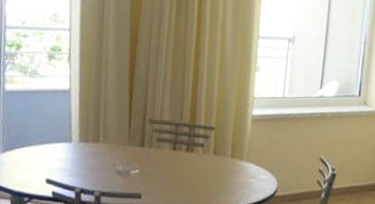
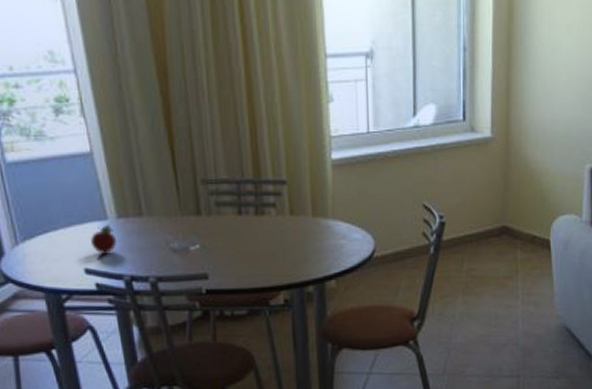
fruit: none [55,146,76,168] -> present [91,224,117,253]

